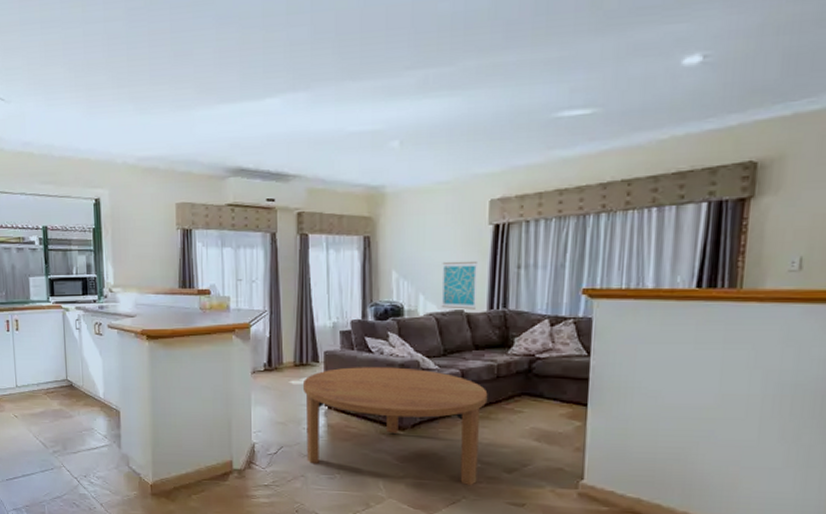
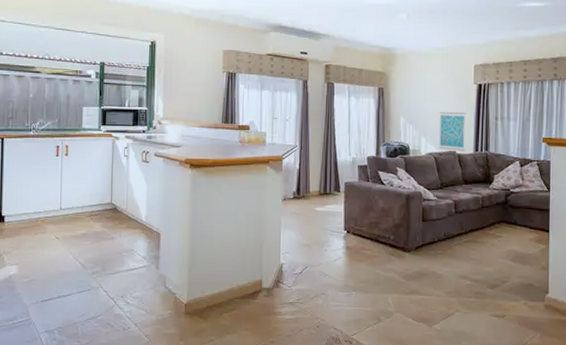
coffee table: present [302,367,488,485] -> none [325,196,475,300]

